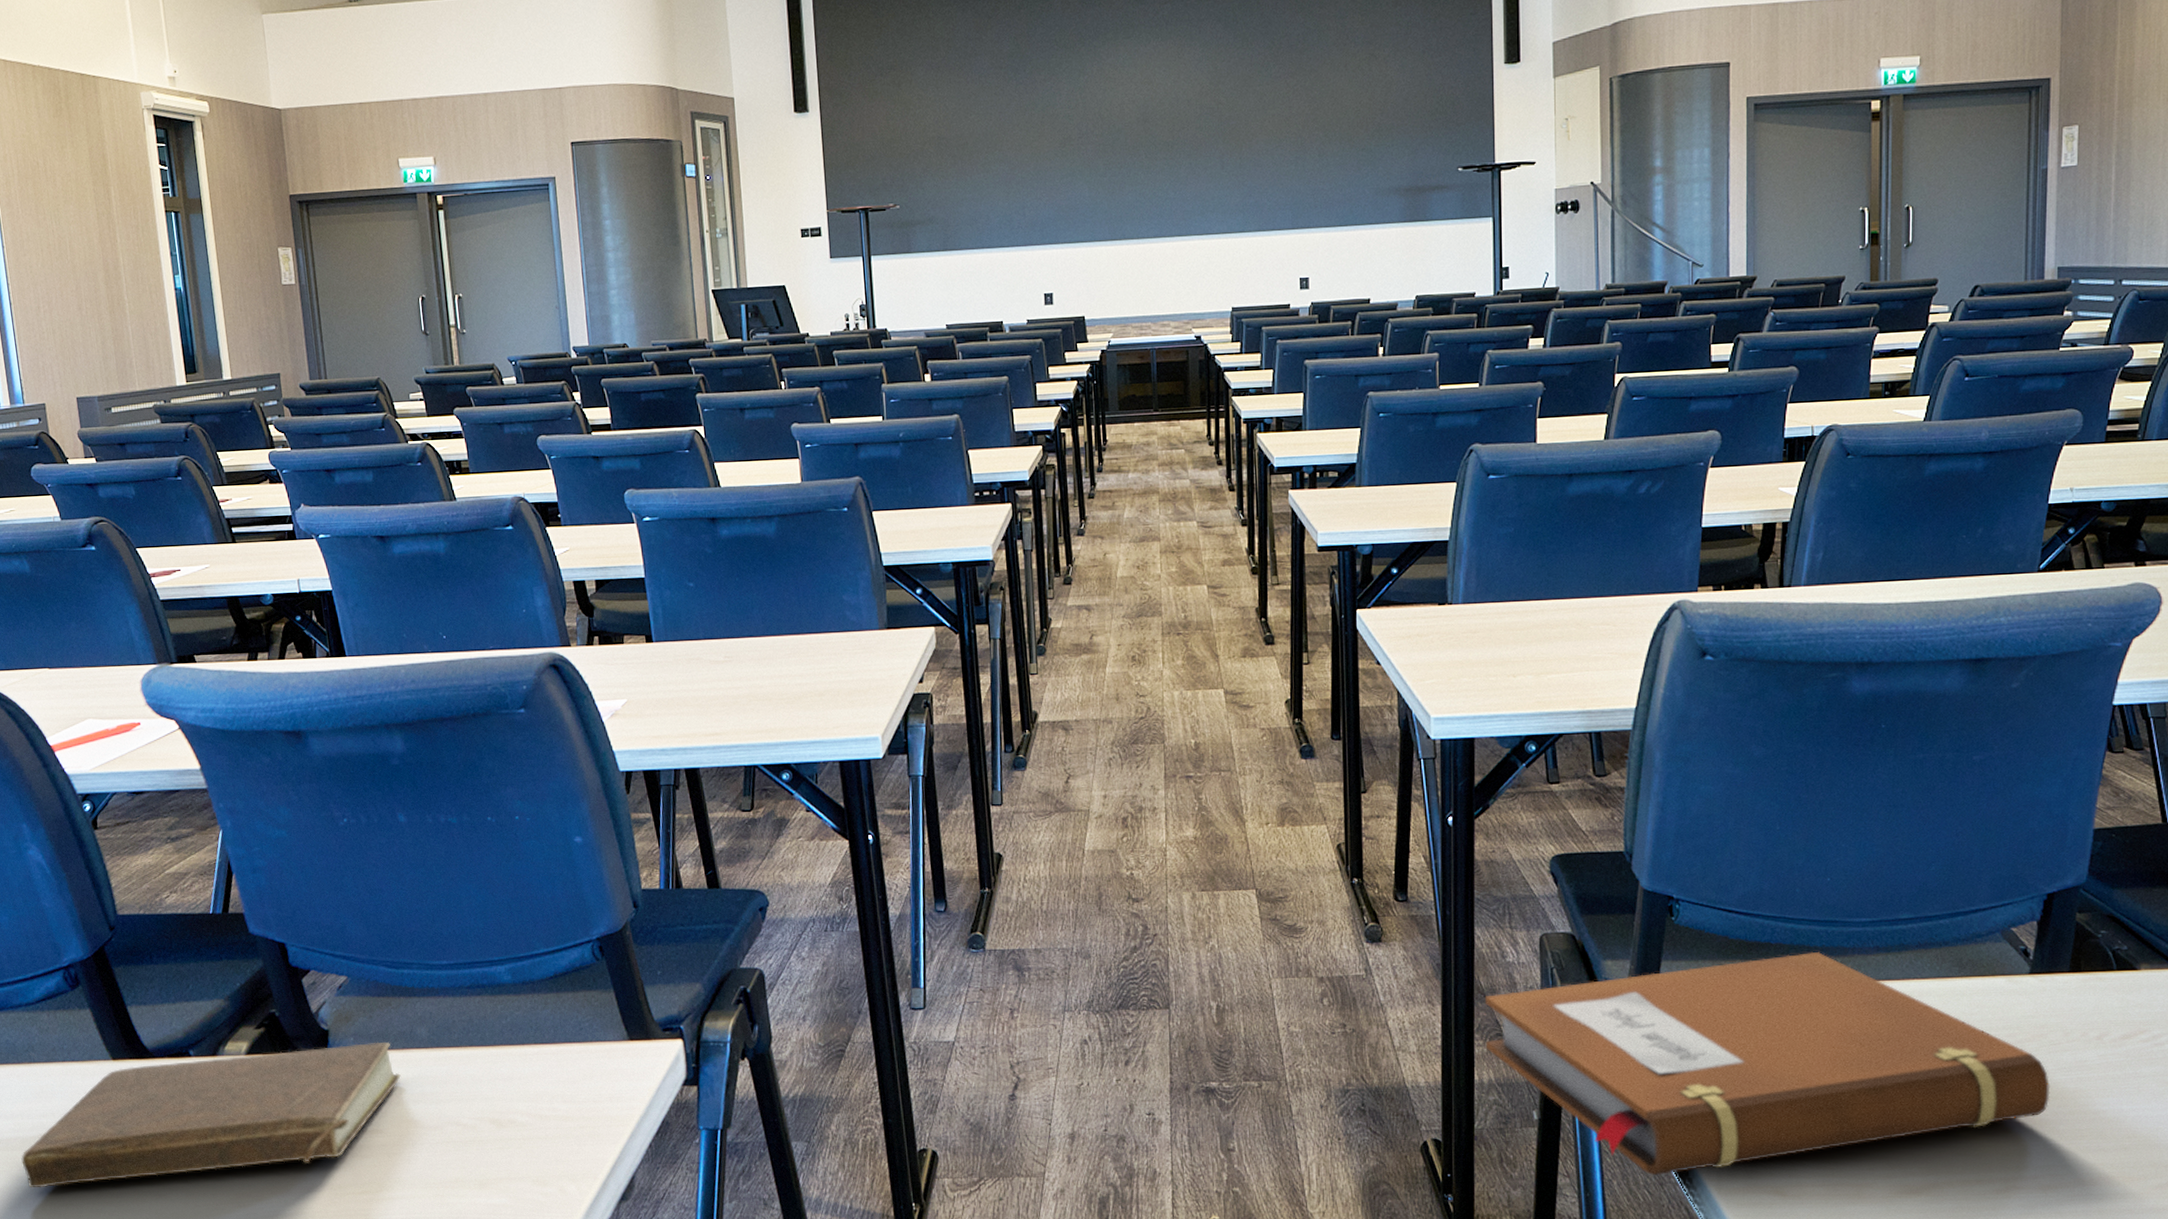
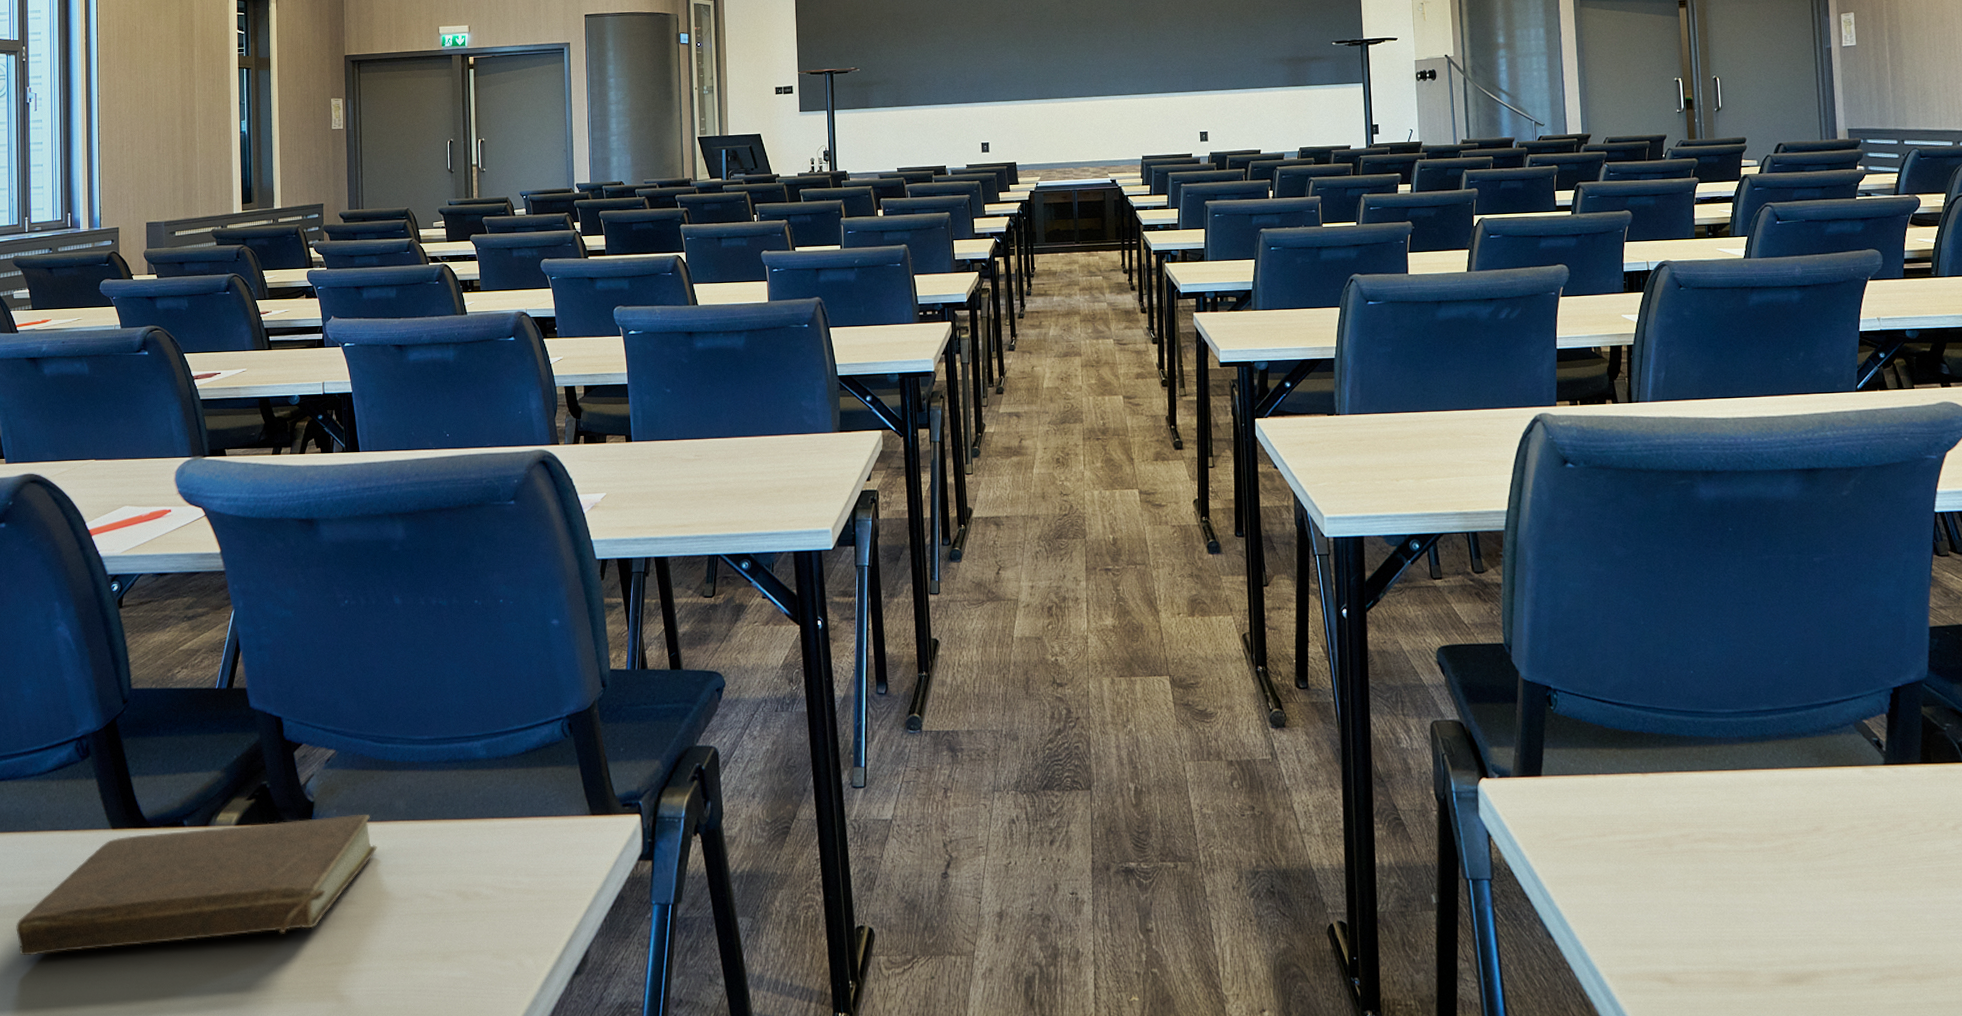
notebook: present [1484,952,2051,1176] -> none [1382,742,1915,961]

